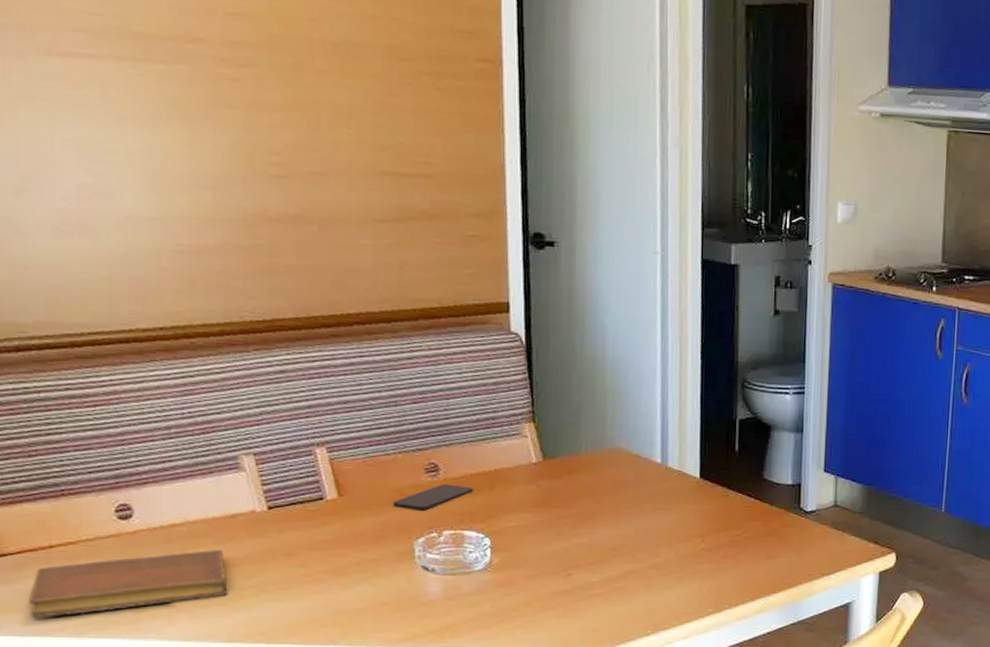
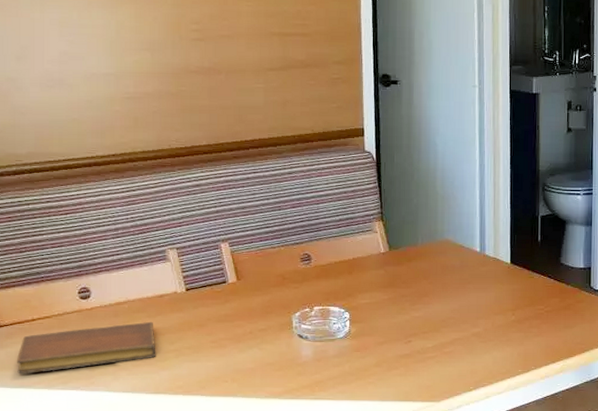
smartphone: present [392,484,473,511] -> none [276,270,336,291]

